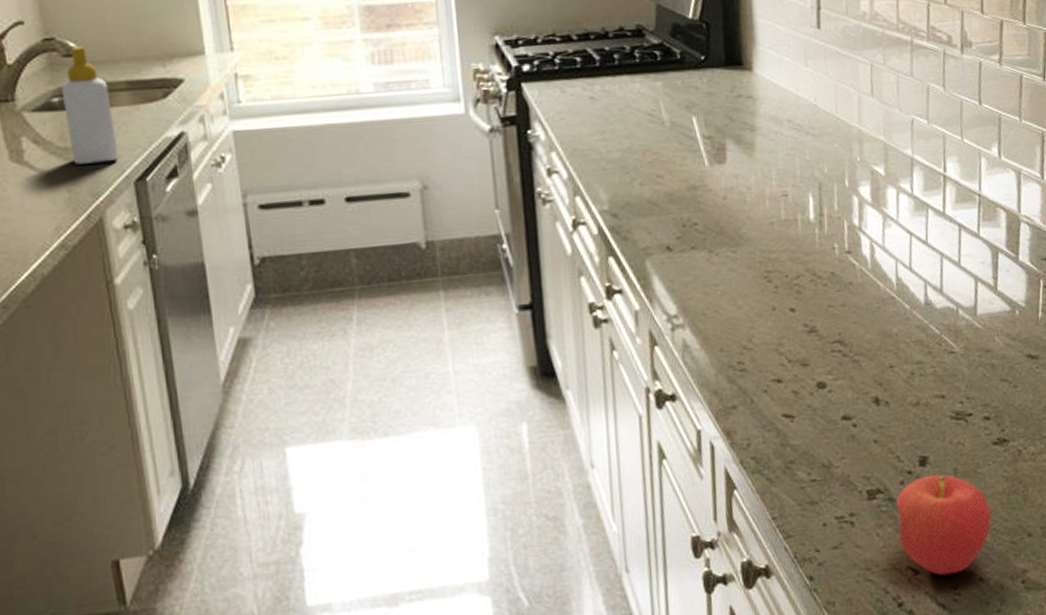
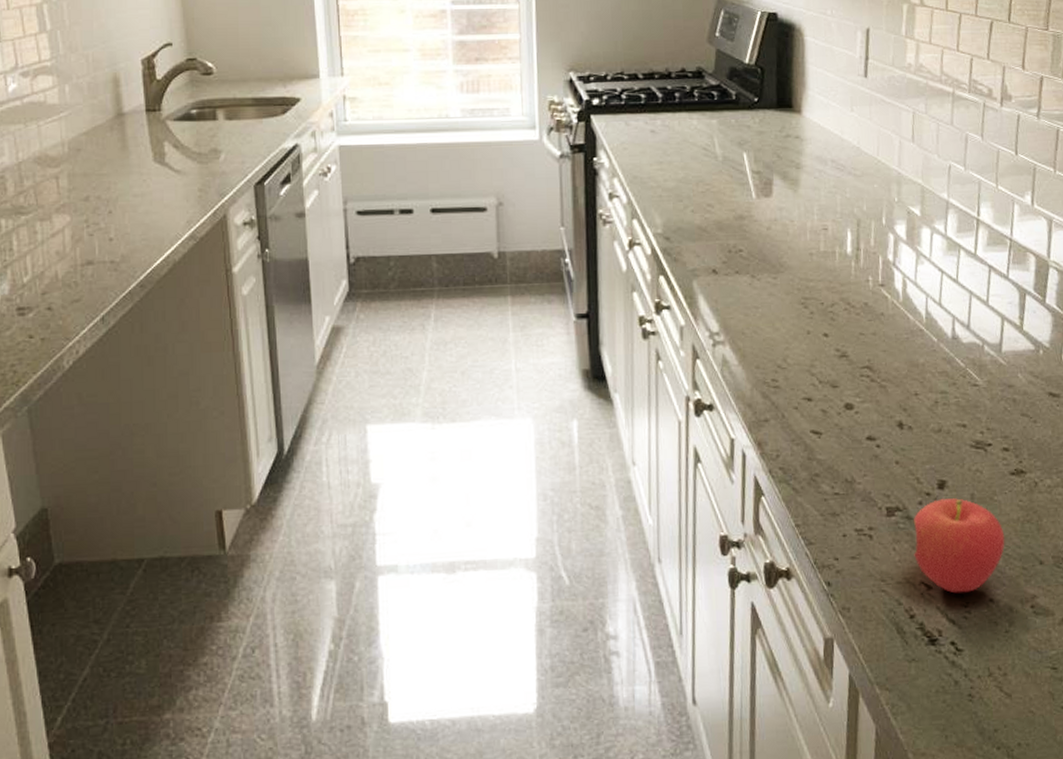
soap bottle: present [61,46,119,165] -> none [199,66,243,168]

